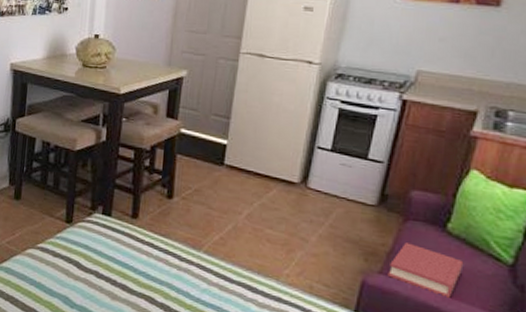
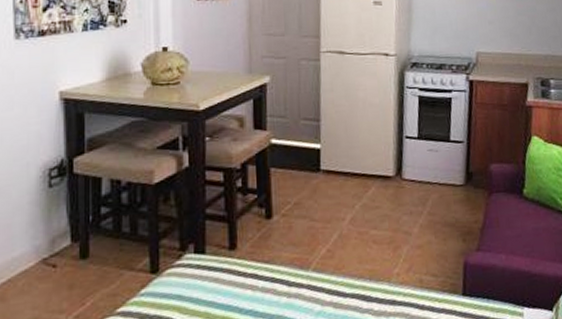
hardback book: present [387,242,464,298] -> none [484,215,542,260]

